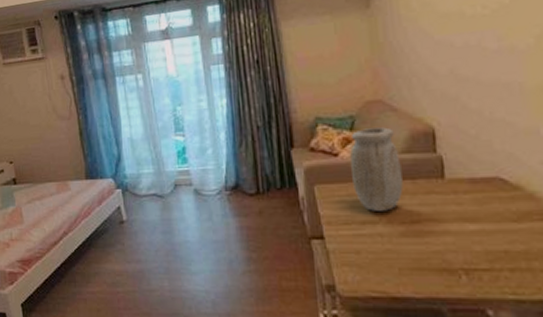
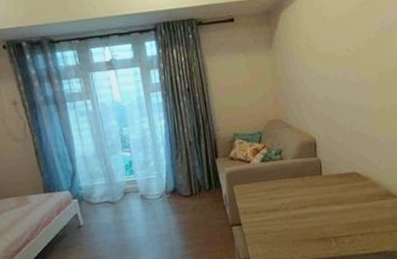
vase: present [349,127,403,211] -> none [258,140,295,202]

